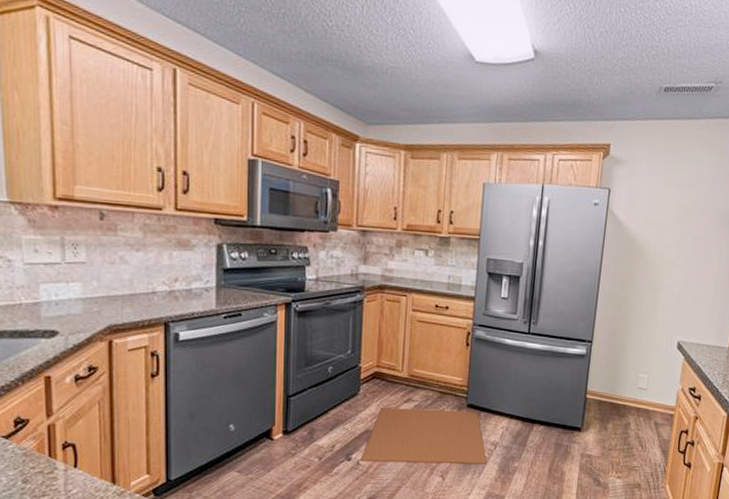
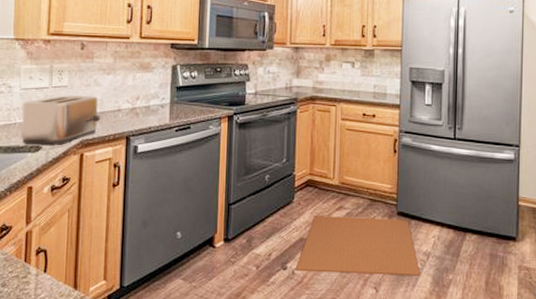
toaster: none [28,273,131,330] -> present [21,95,101,145]

